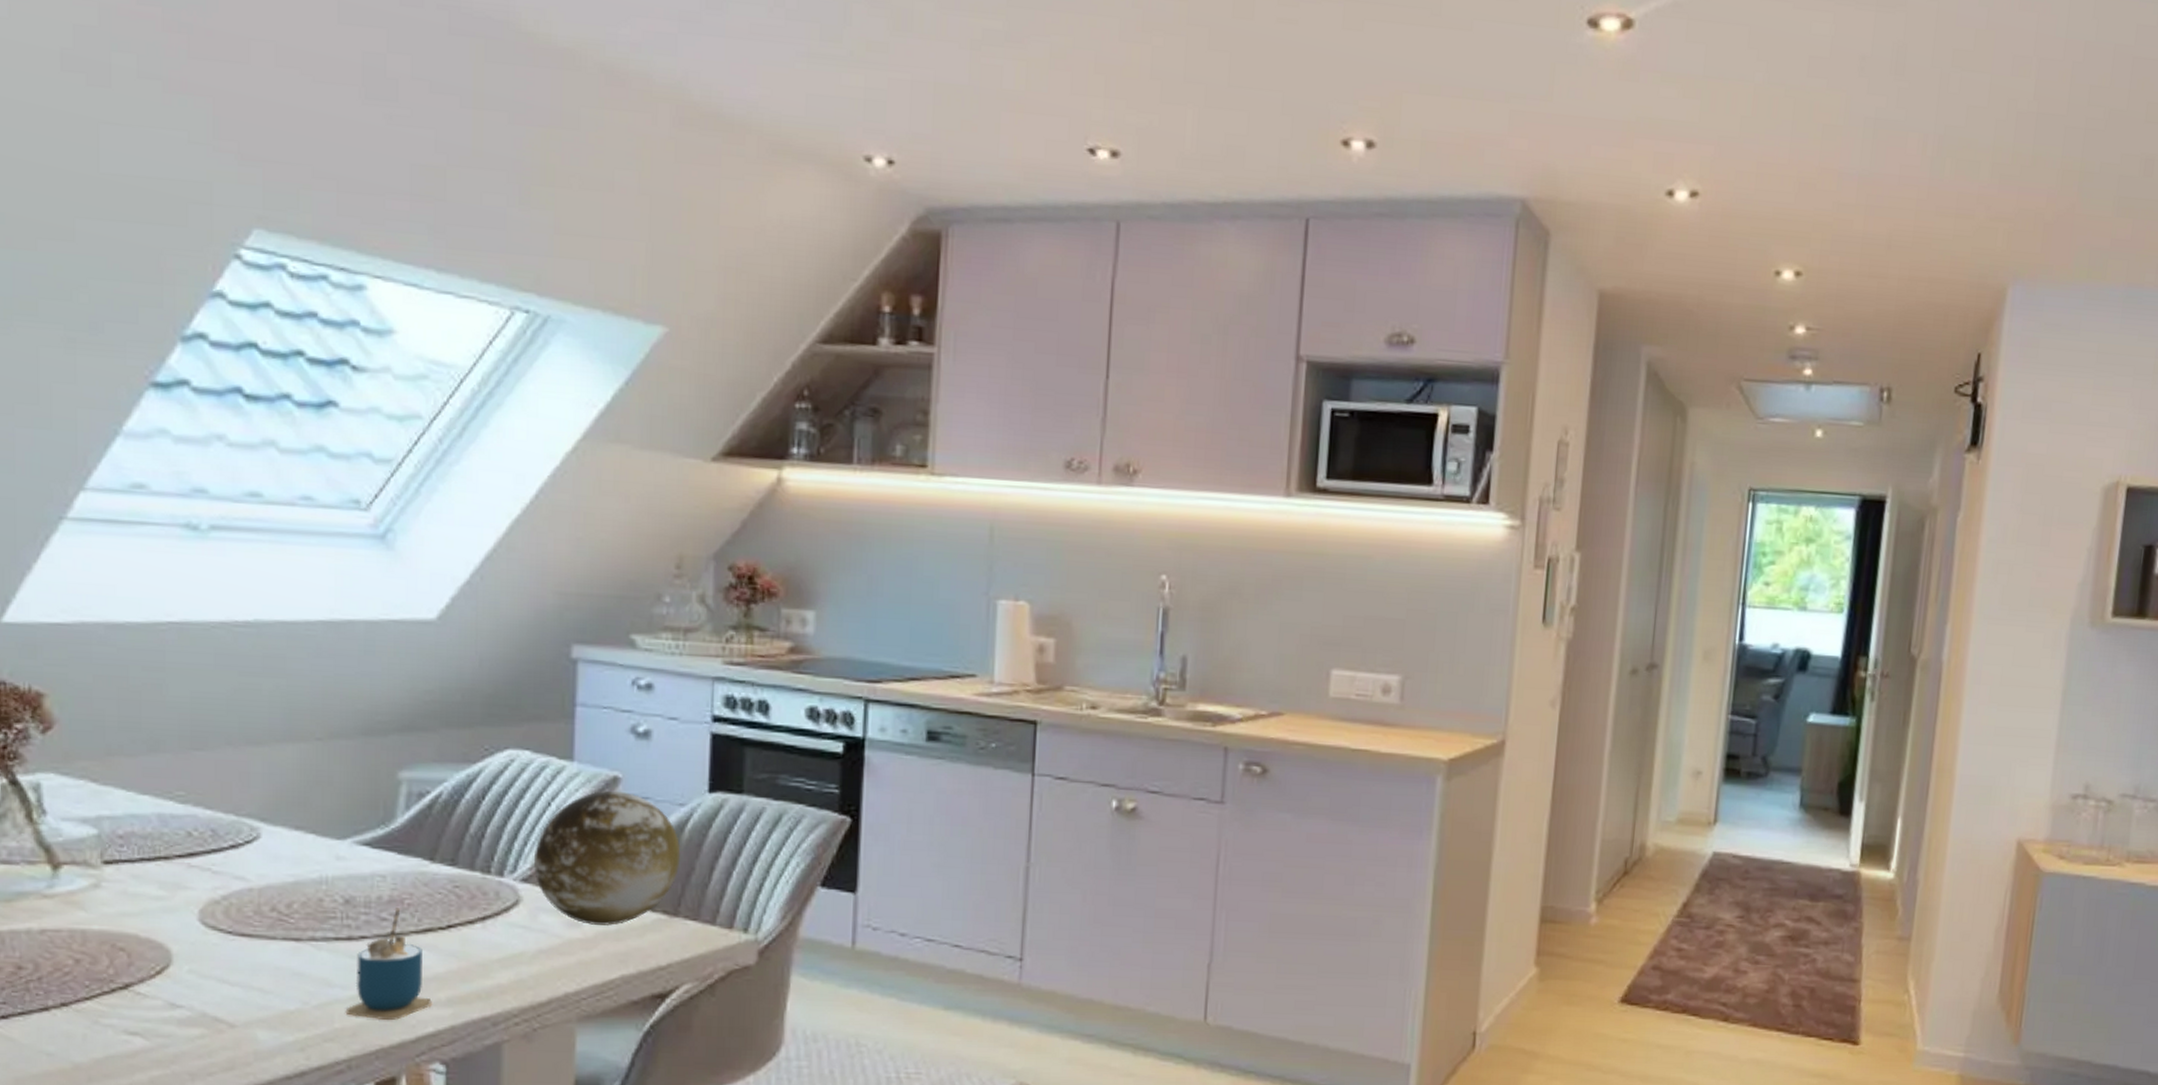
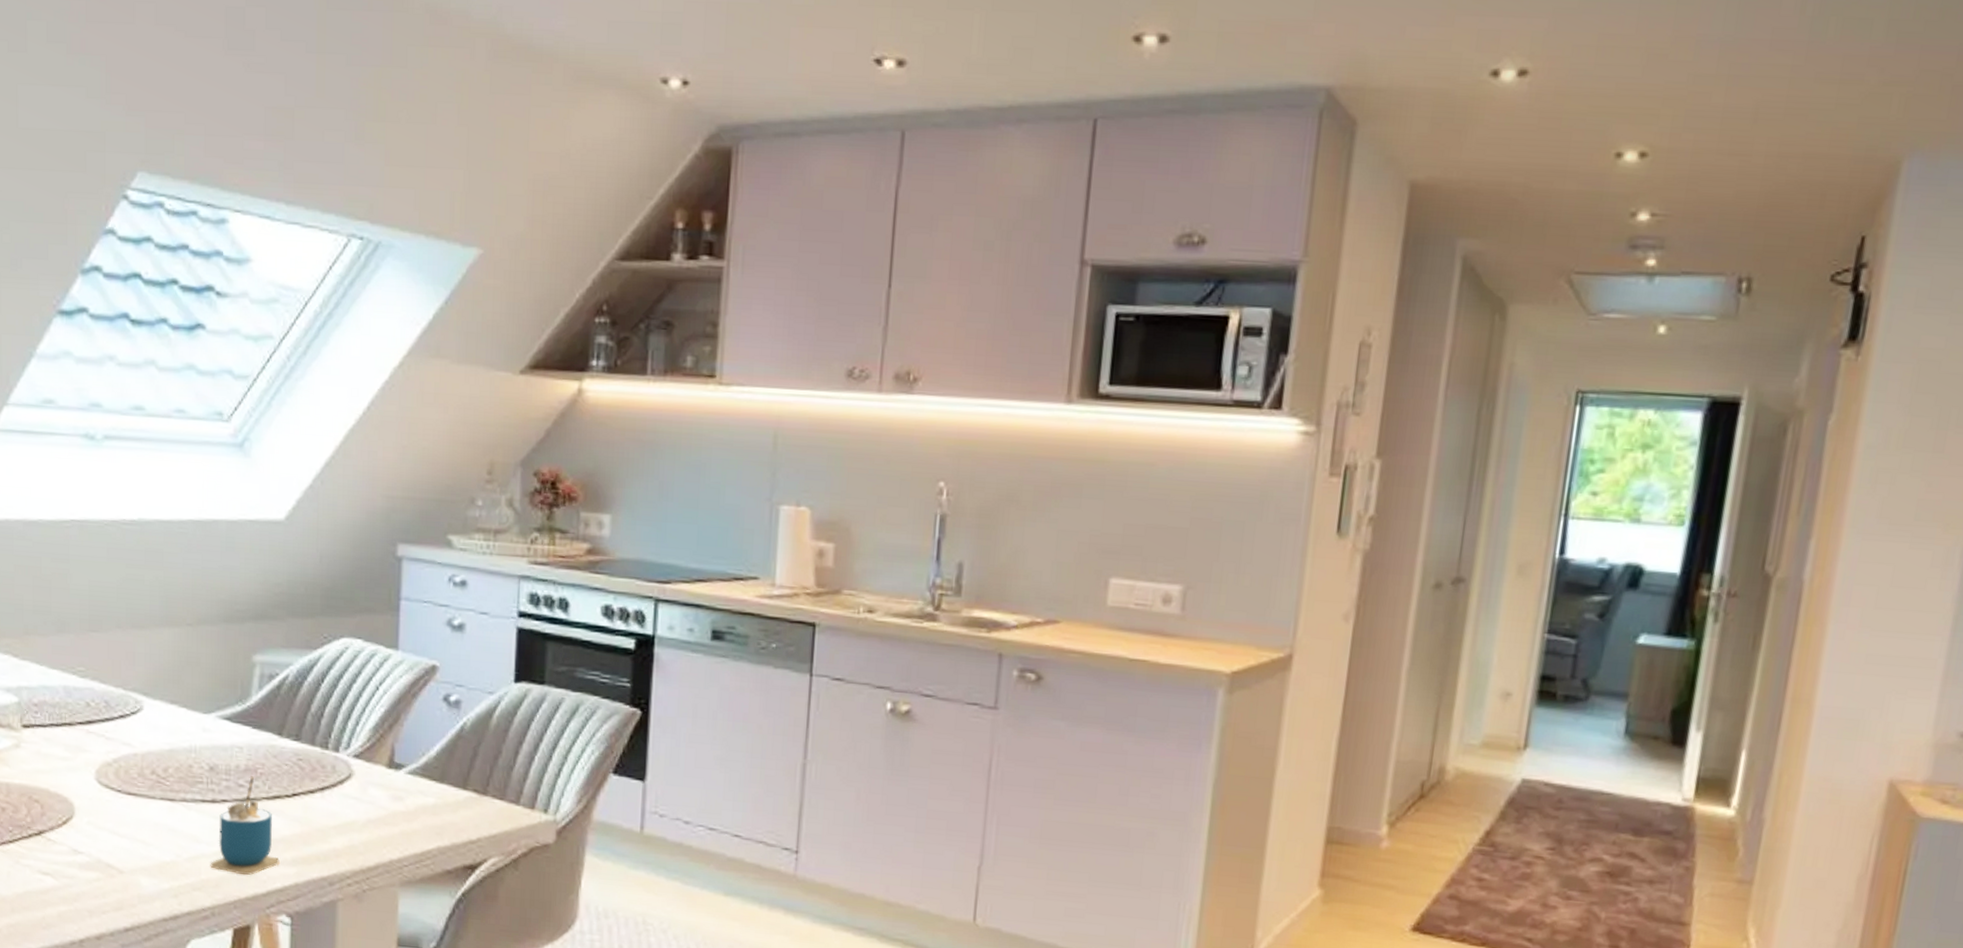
decorative orb: present [534,790,681,925] -> none [365,677,490,801]

